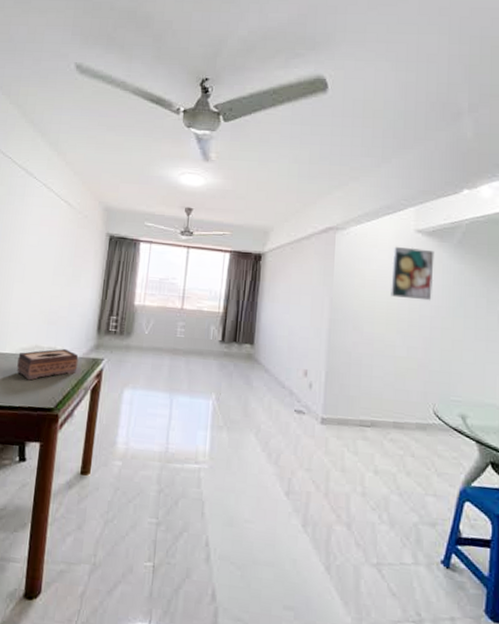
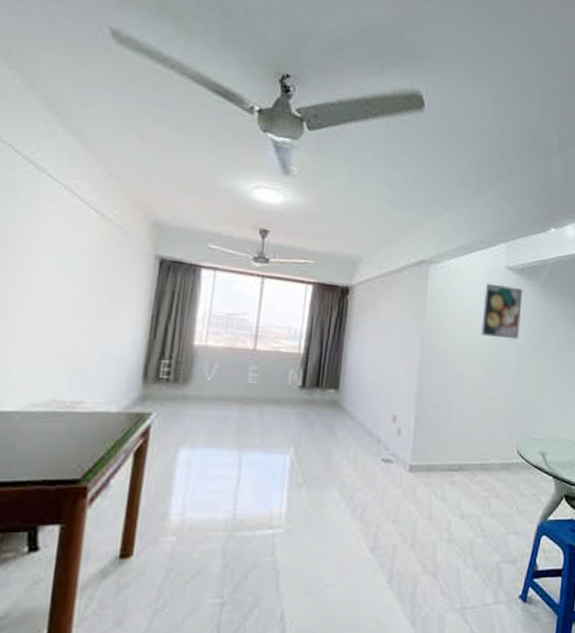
tissue box: present [16,349,79,381] -> none [23,403,116,446]

